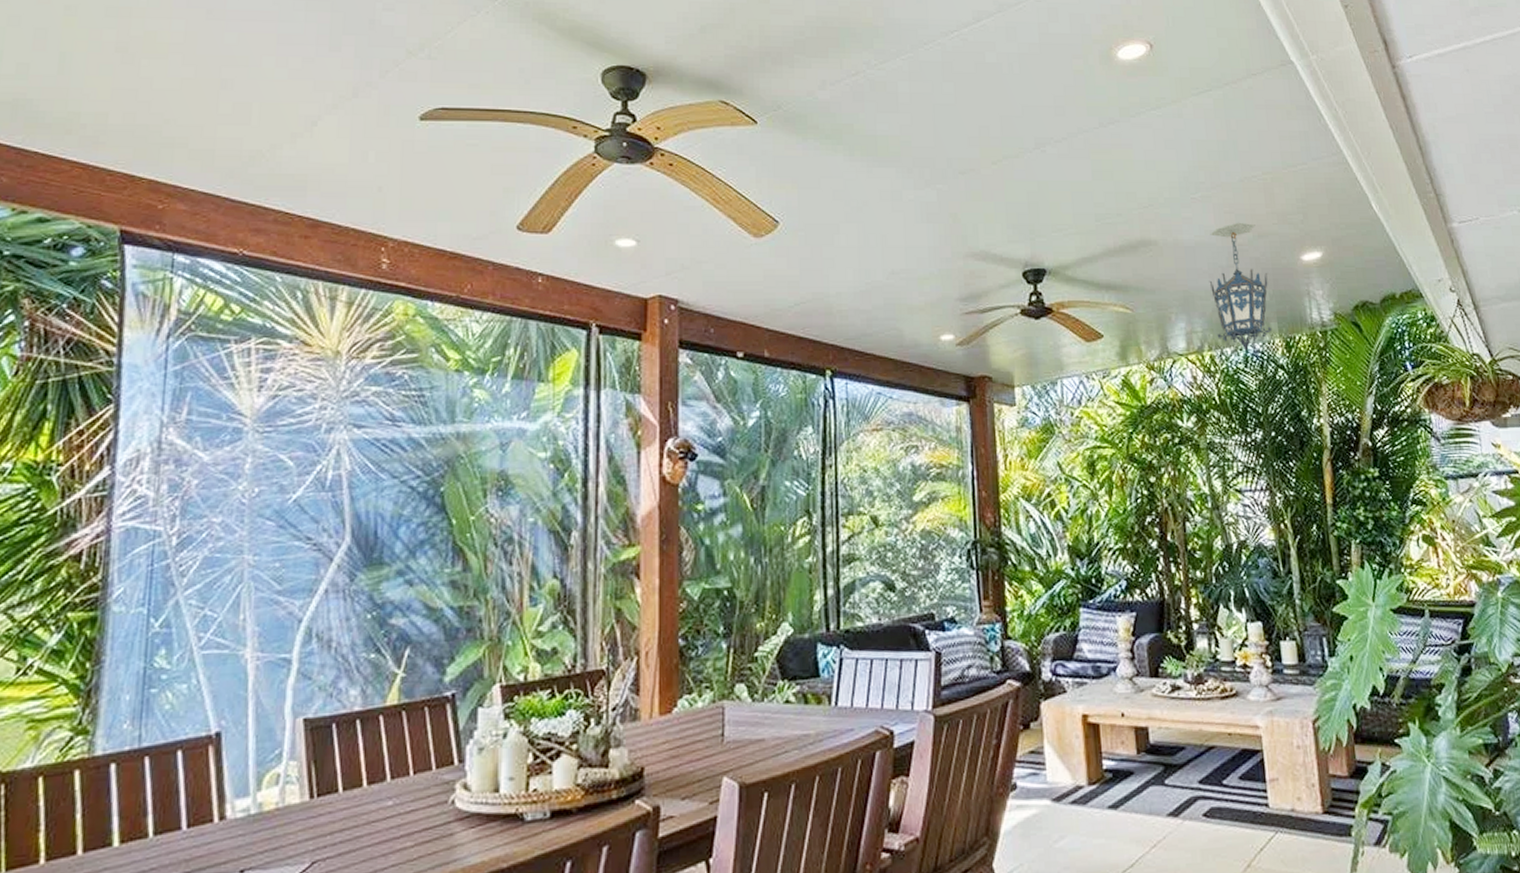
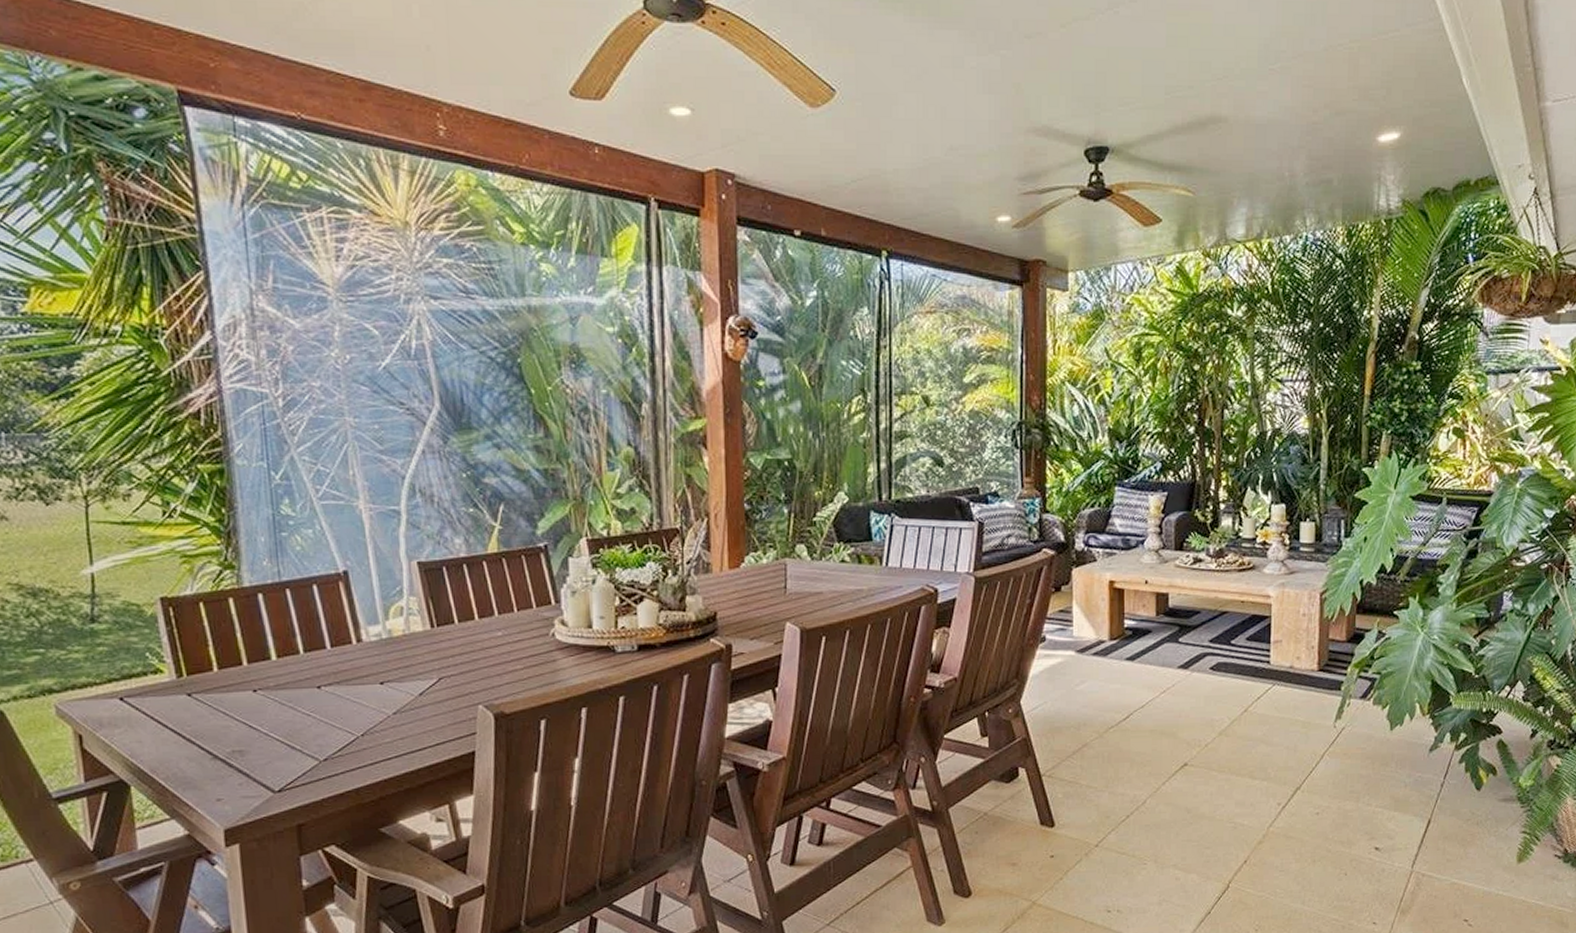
hanging lantern: present [1209,222,1272,351] -> none [1277,97,1340,239]

